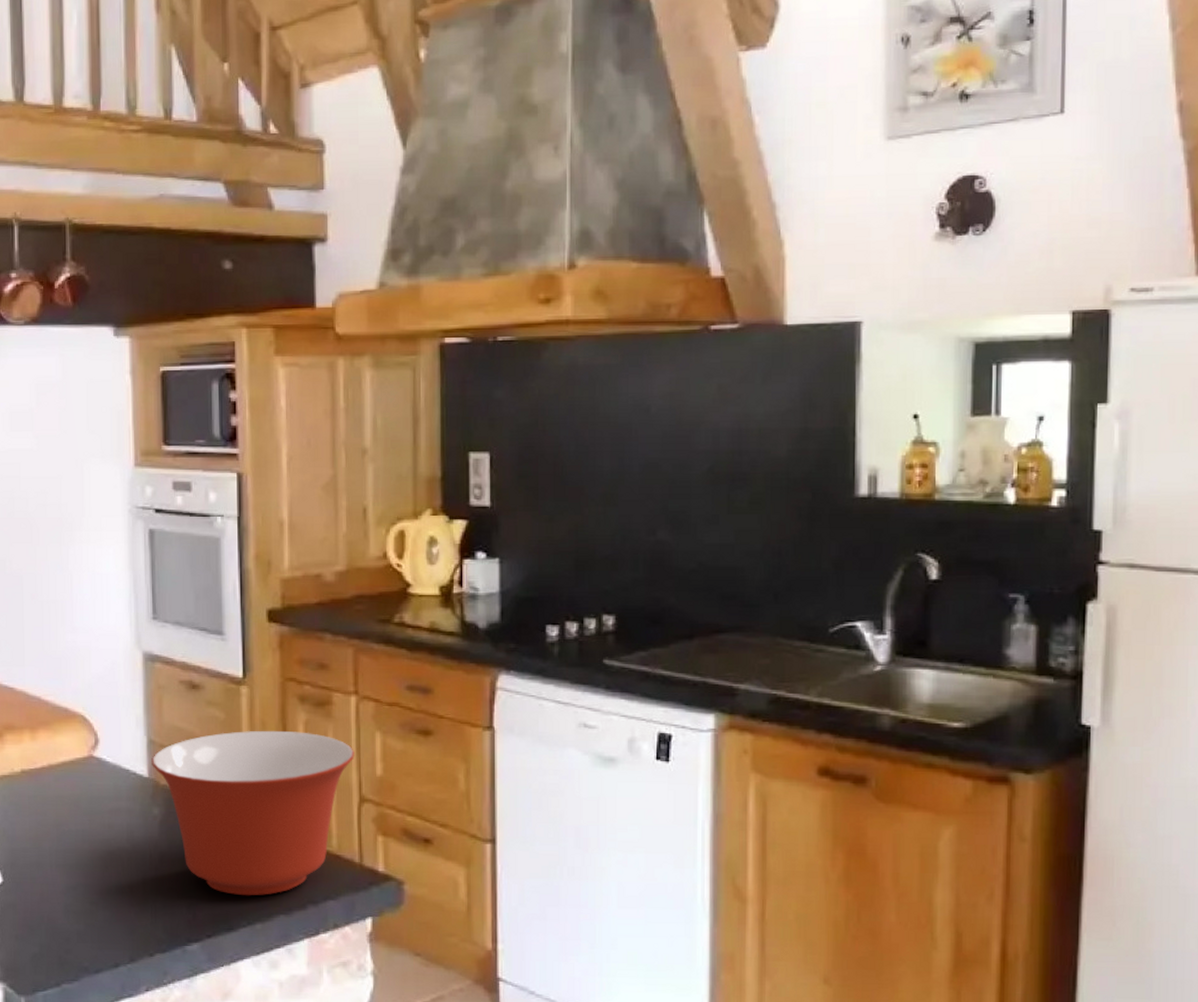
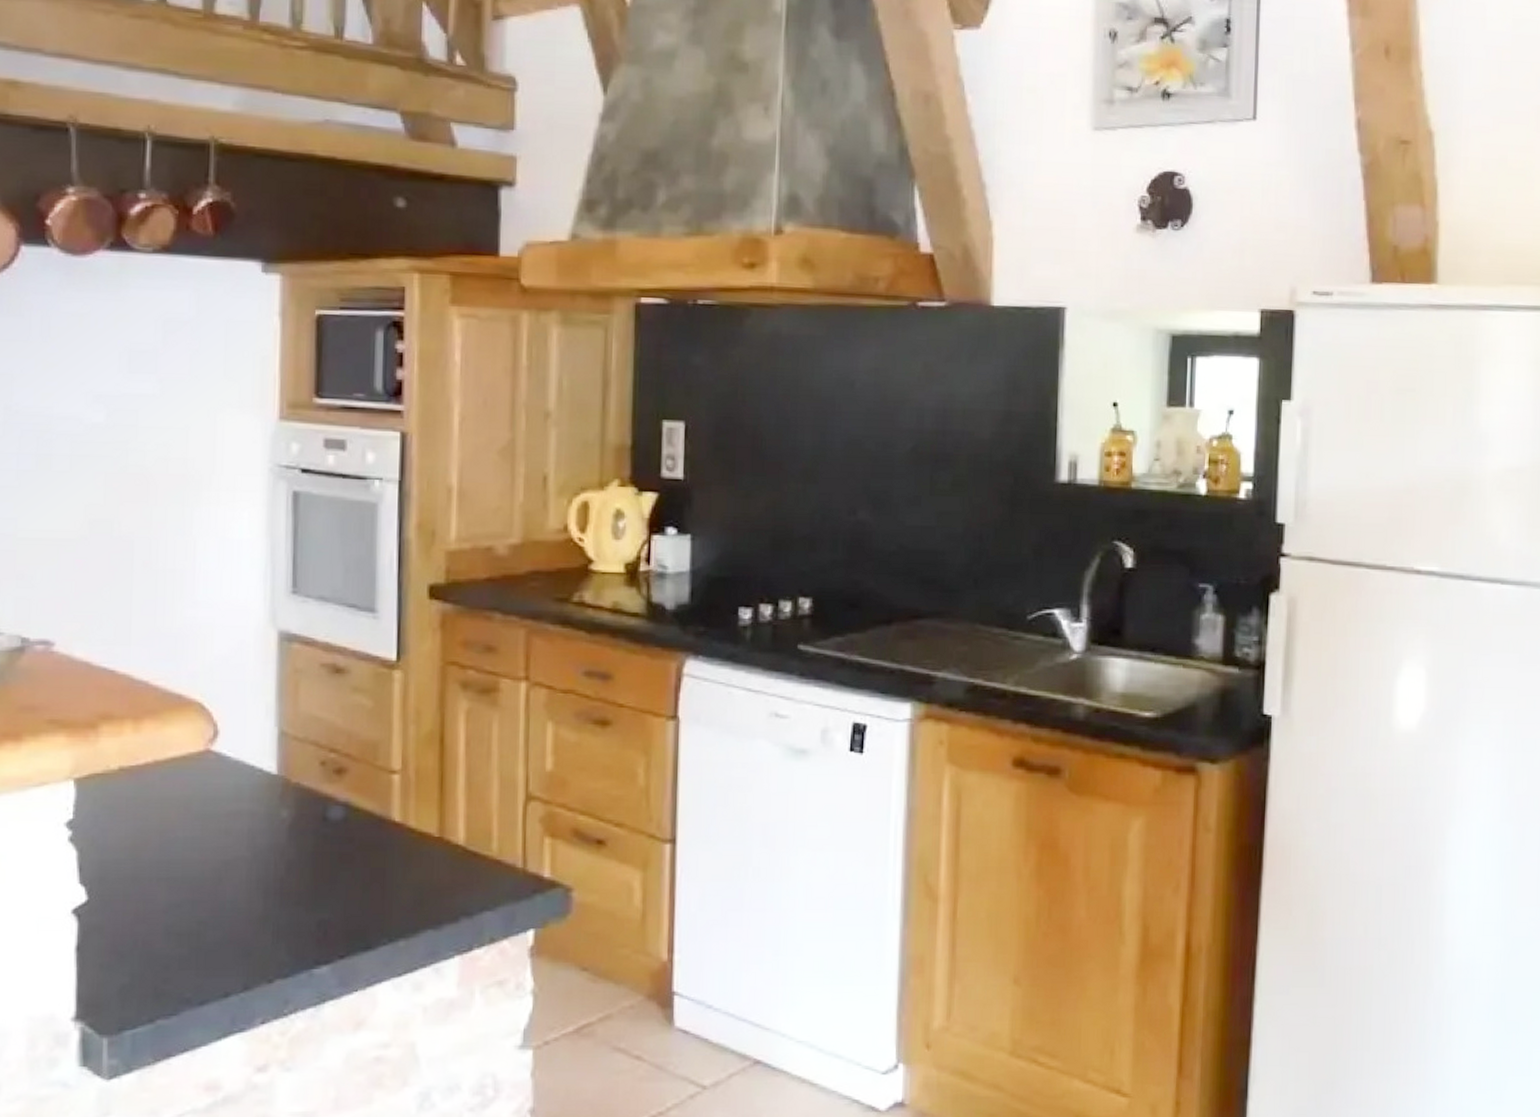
mixing bowl: present [152,730,354,896] -> none [282,720,522,909]

